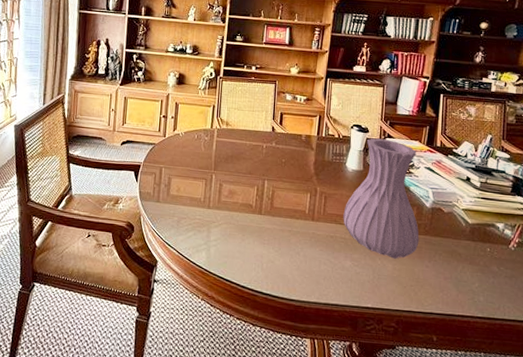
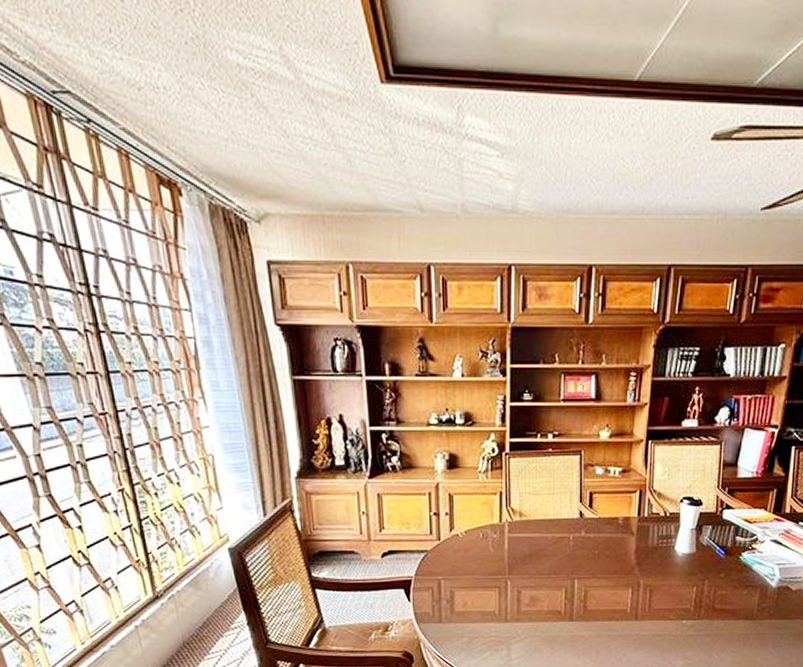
vase: present [343,138,419,259] -> none [672,511,763,651]

